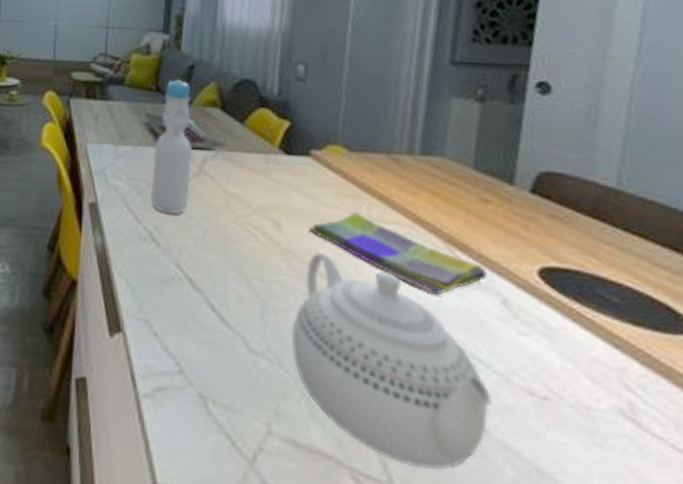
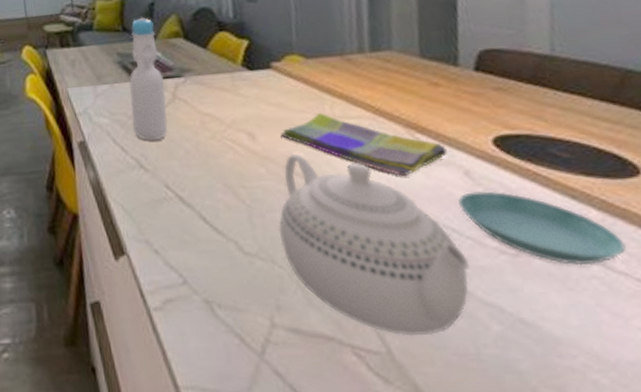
saucer: none [491,322,665,423] -> present [458,190,626,266]

